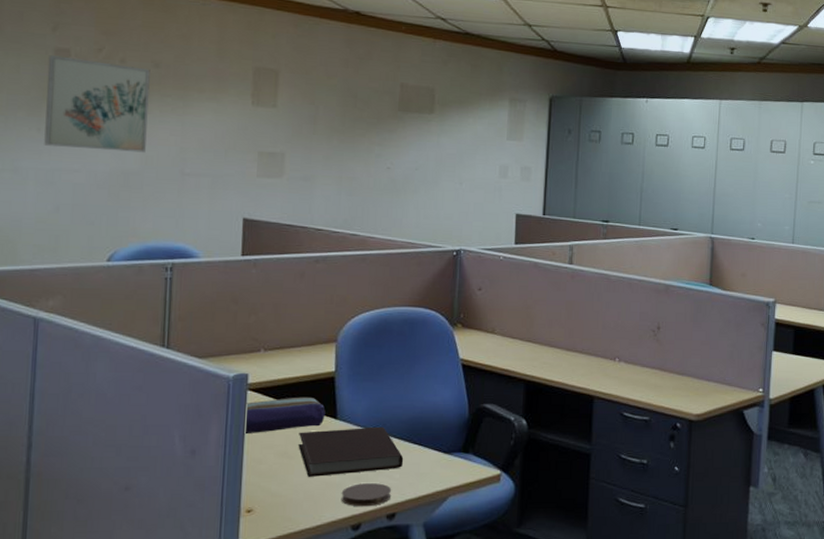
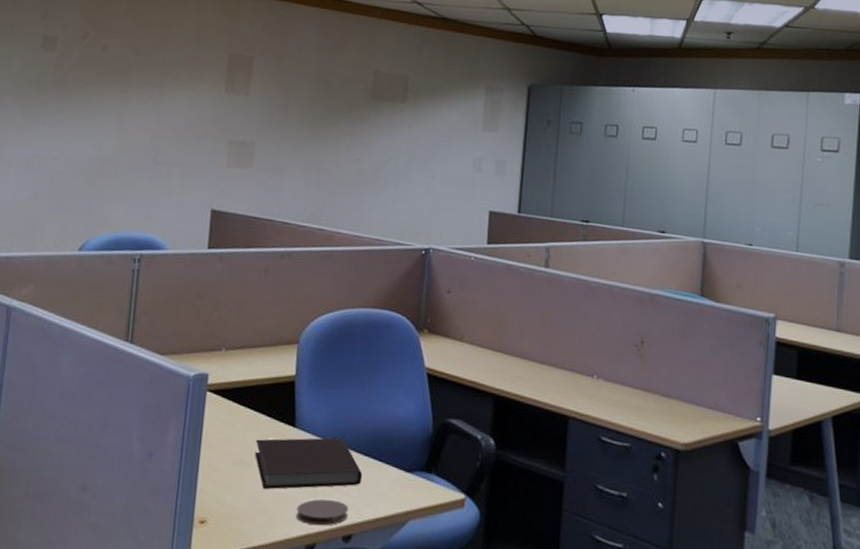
wall art: present [44,55,150,153] -> none [27,42,130,140]
pencil case: present [243,397,326,435] -> none [200,401,284,439]

